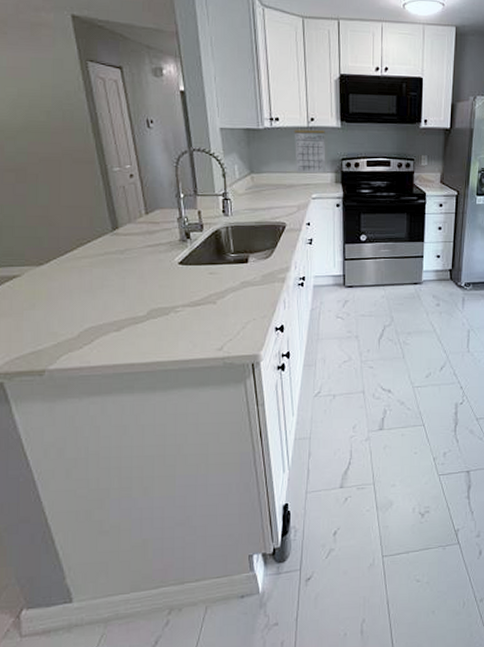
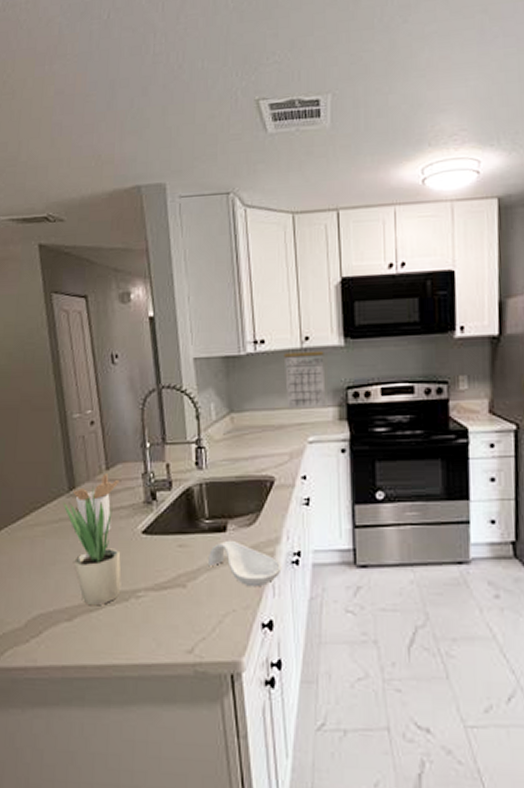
potted plant: none [107,226,162,319] -> present [63,485,121,606]
utensil holder: none [117,217,158,264] -> present [74,474,120,533]
spoon rest: none [233,269,291,303] -> present [207,540,282,588]

